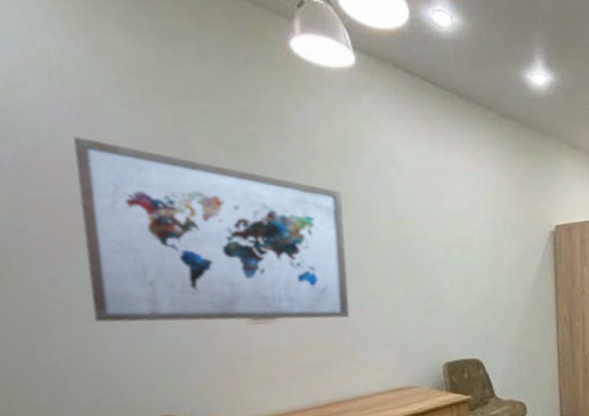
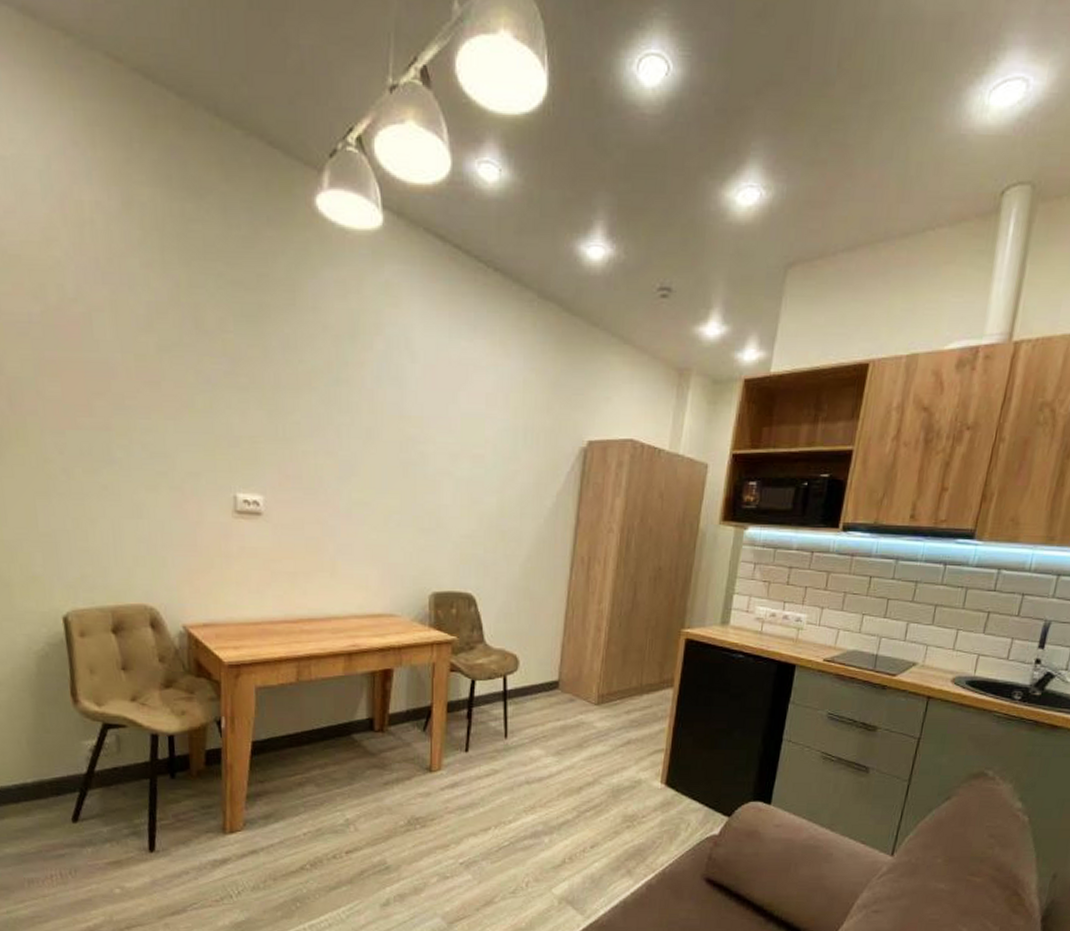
wall art: present [73,137,350,323] -> none [91,297,347,524]

